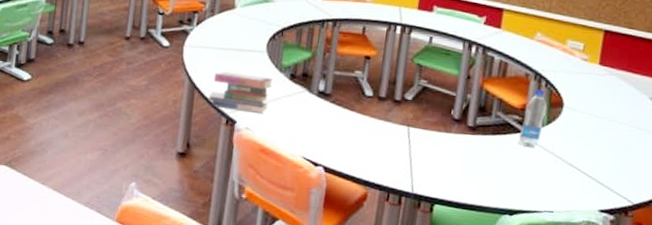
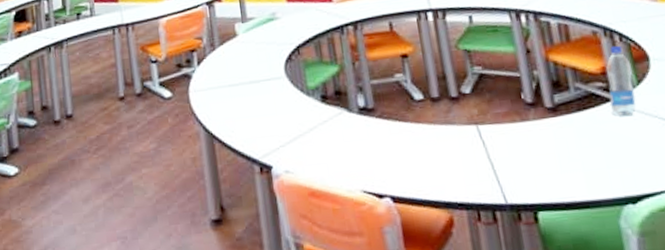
books: present [209,71,273,114] -> none [232,105,305,155]

